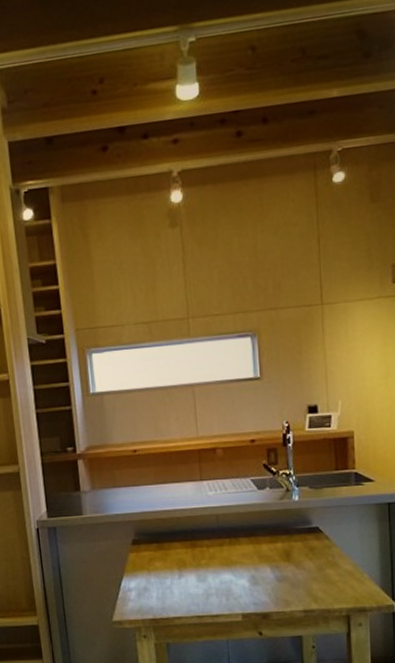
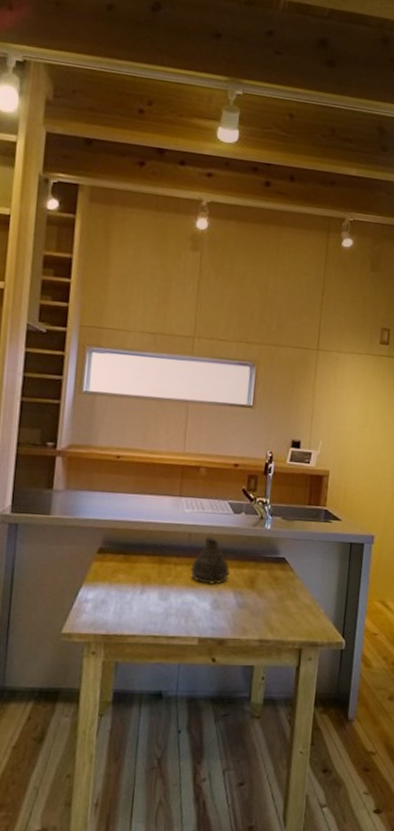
teapot: none [222,514,264,562] -> present [189,535,231,585]

